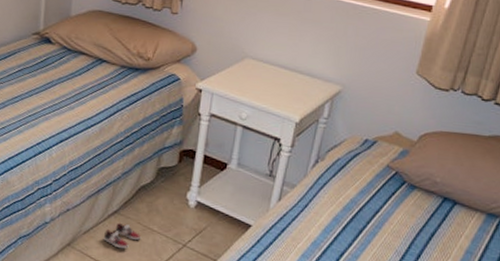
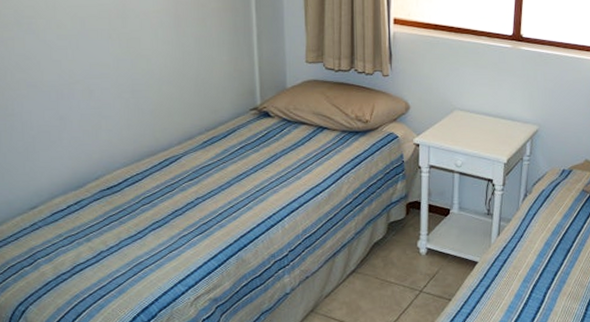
sneaker: present [103,222,141,249] -> none [344,280,381,306]

